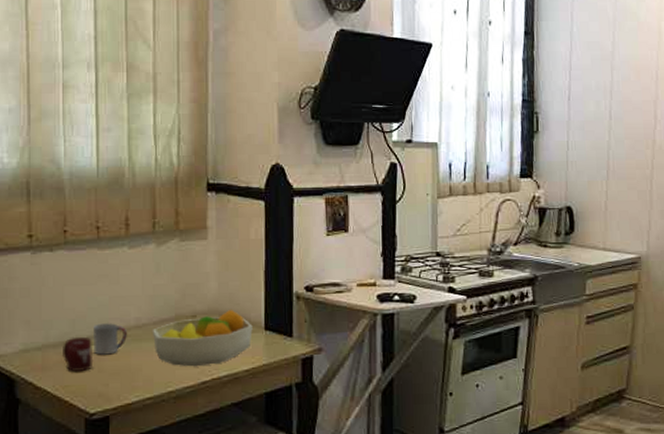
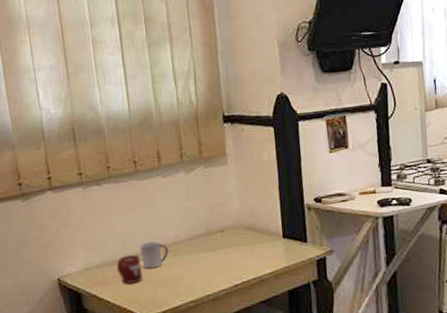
fruit bowl: present [152,309,253,367] -> none [188,222,273,273]

